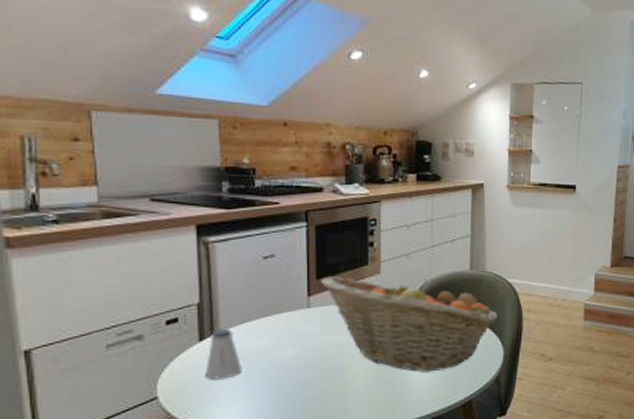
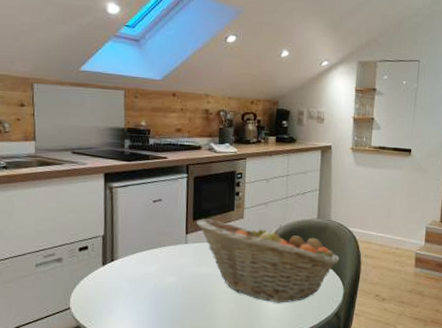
saltshaker: present [205,329,243,380] -> none [105,257,134,297]

